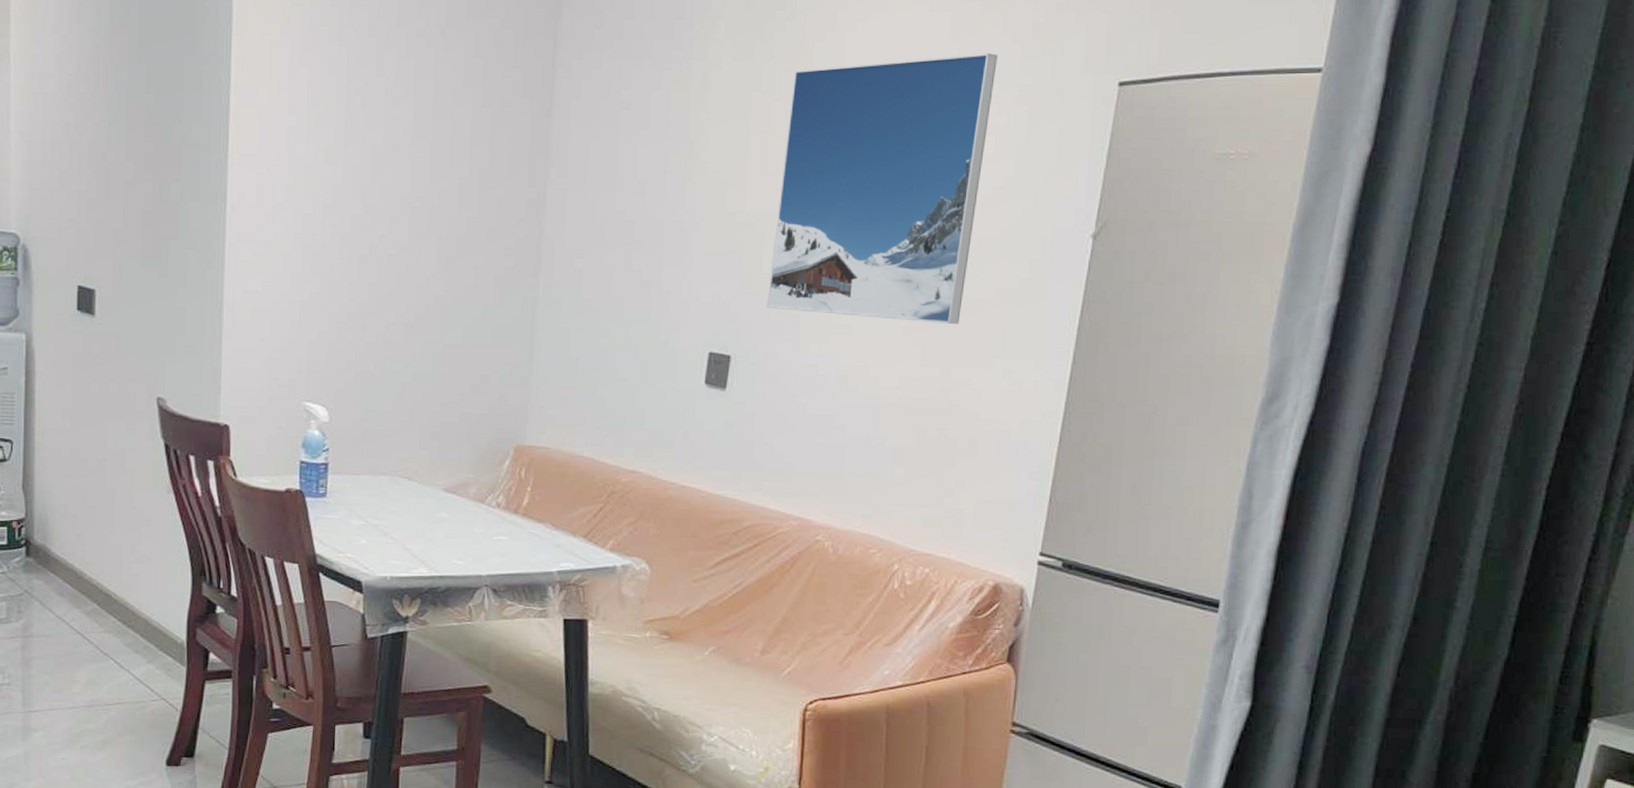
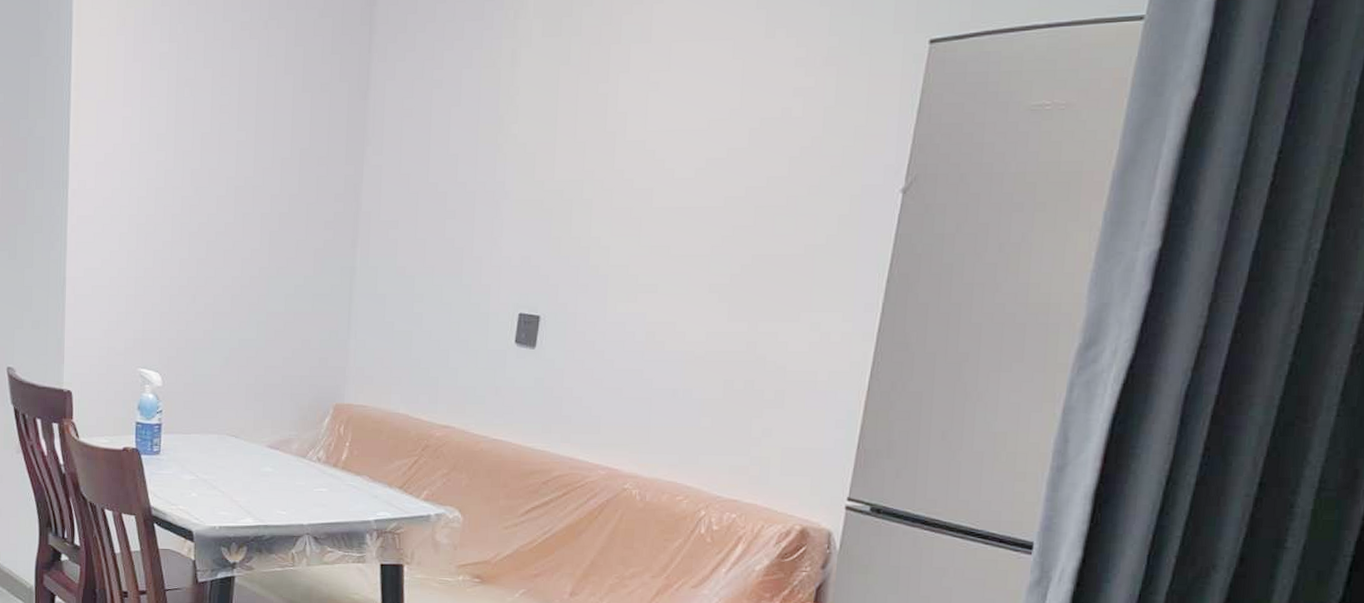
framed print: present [767,53,998,324] -> none [575,18,805,280]

